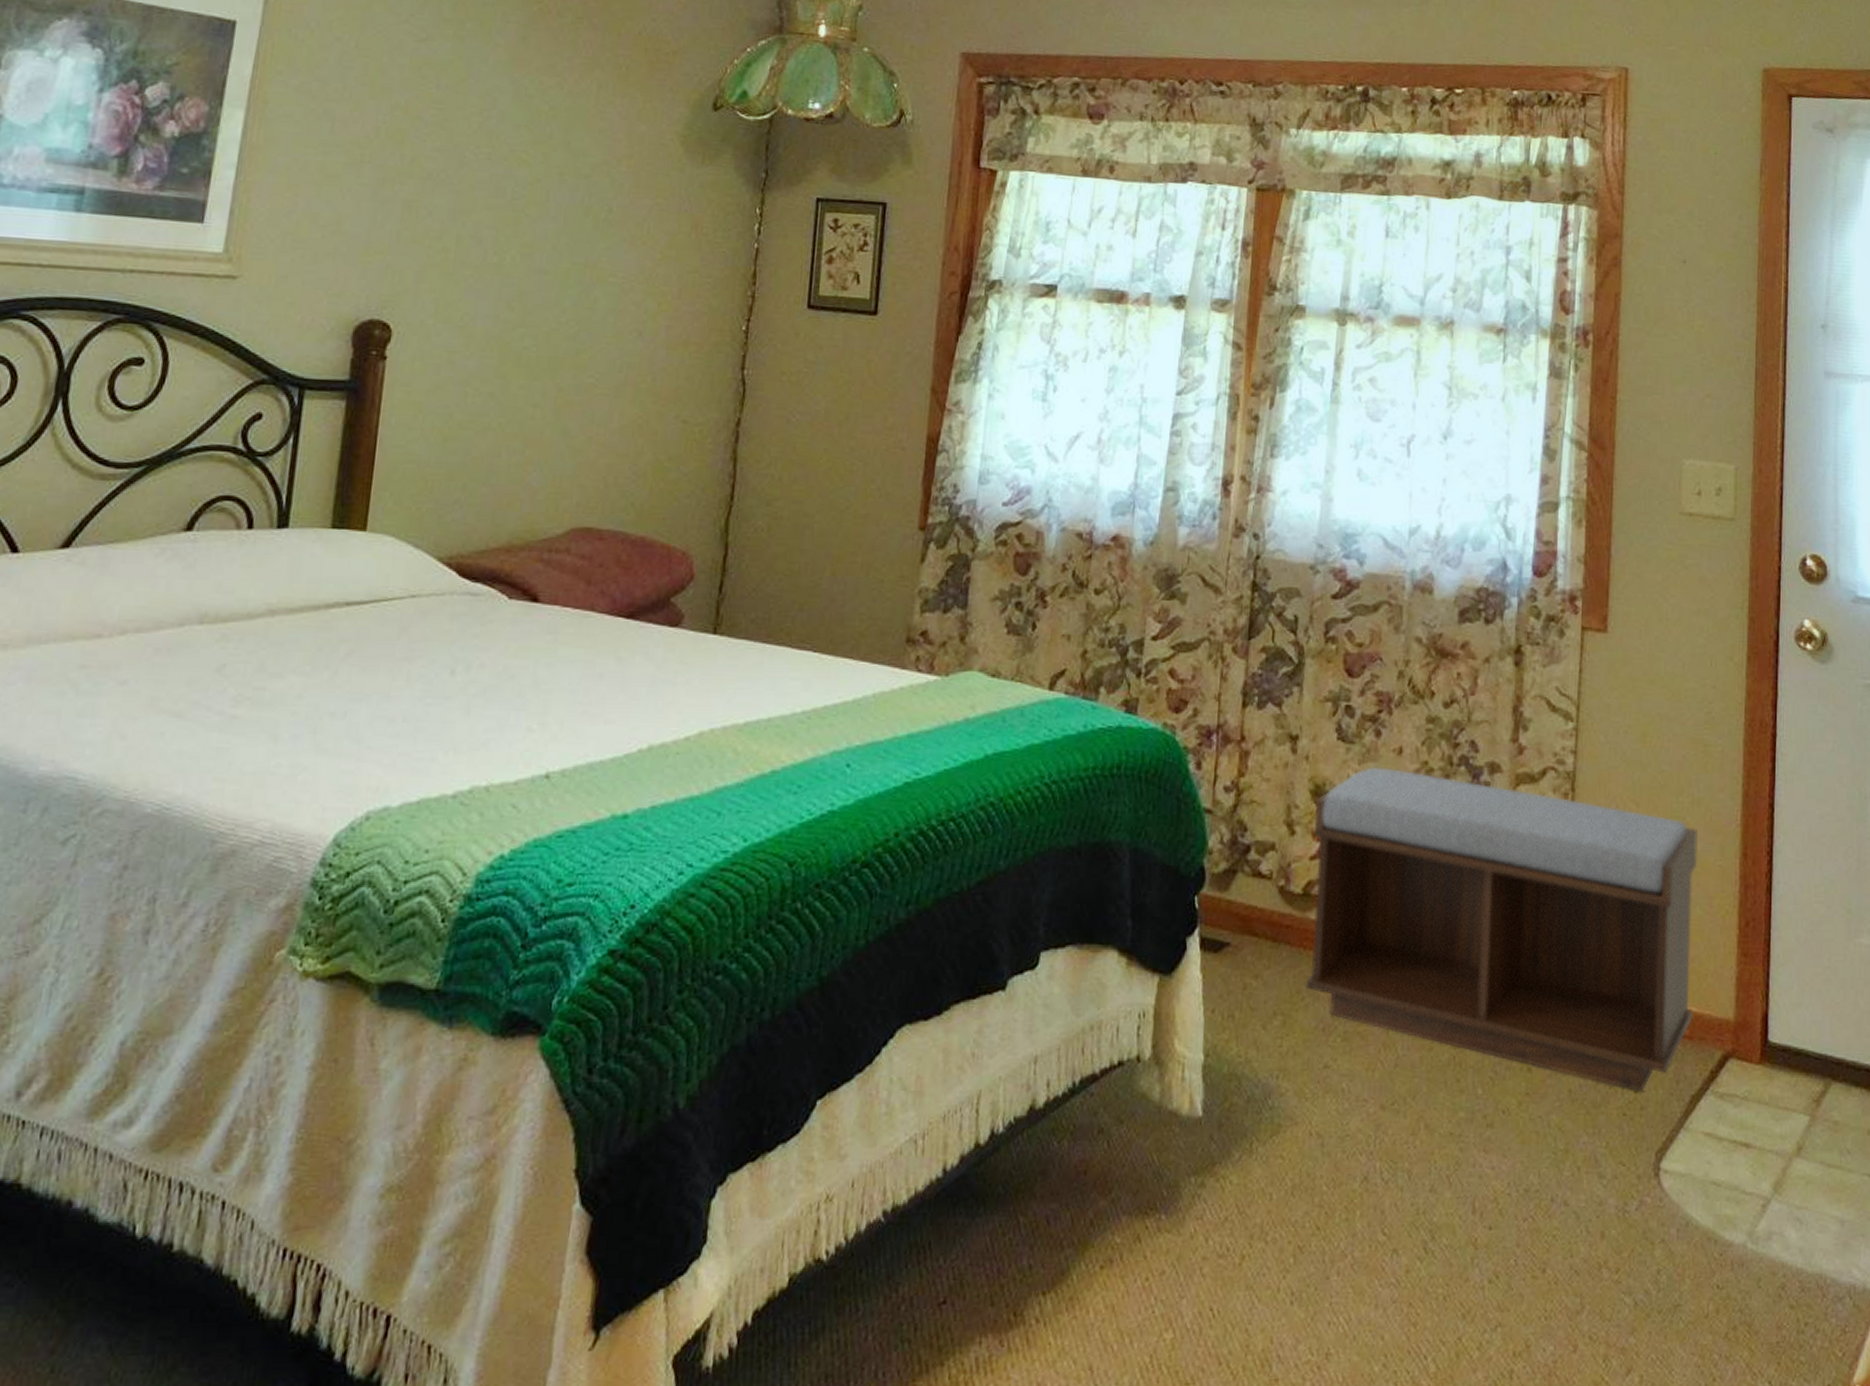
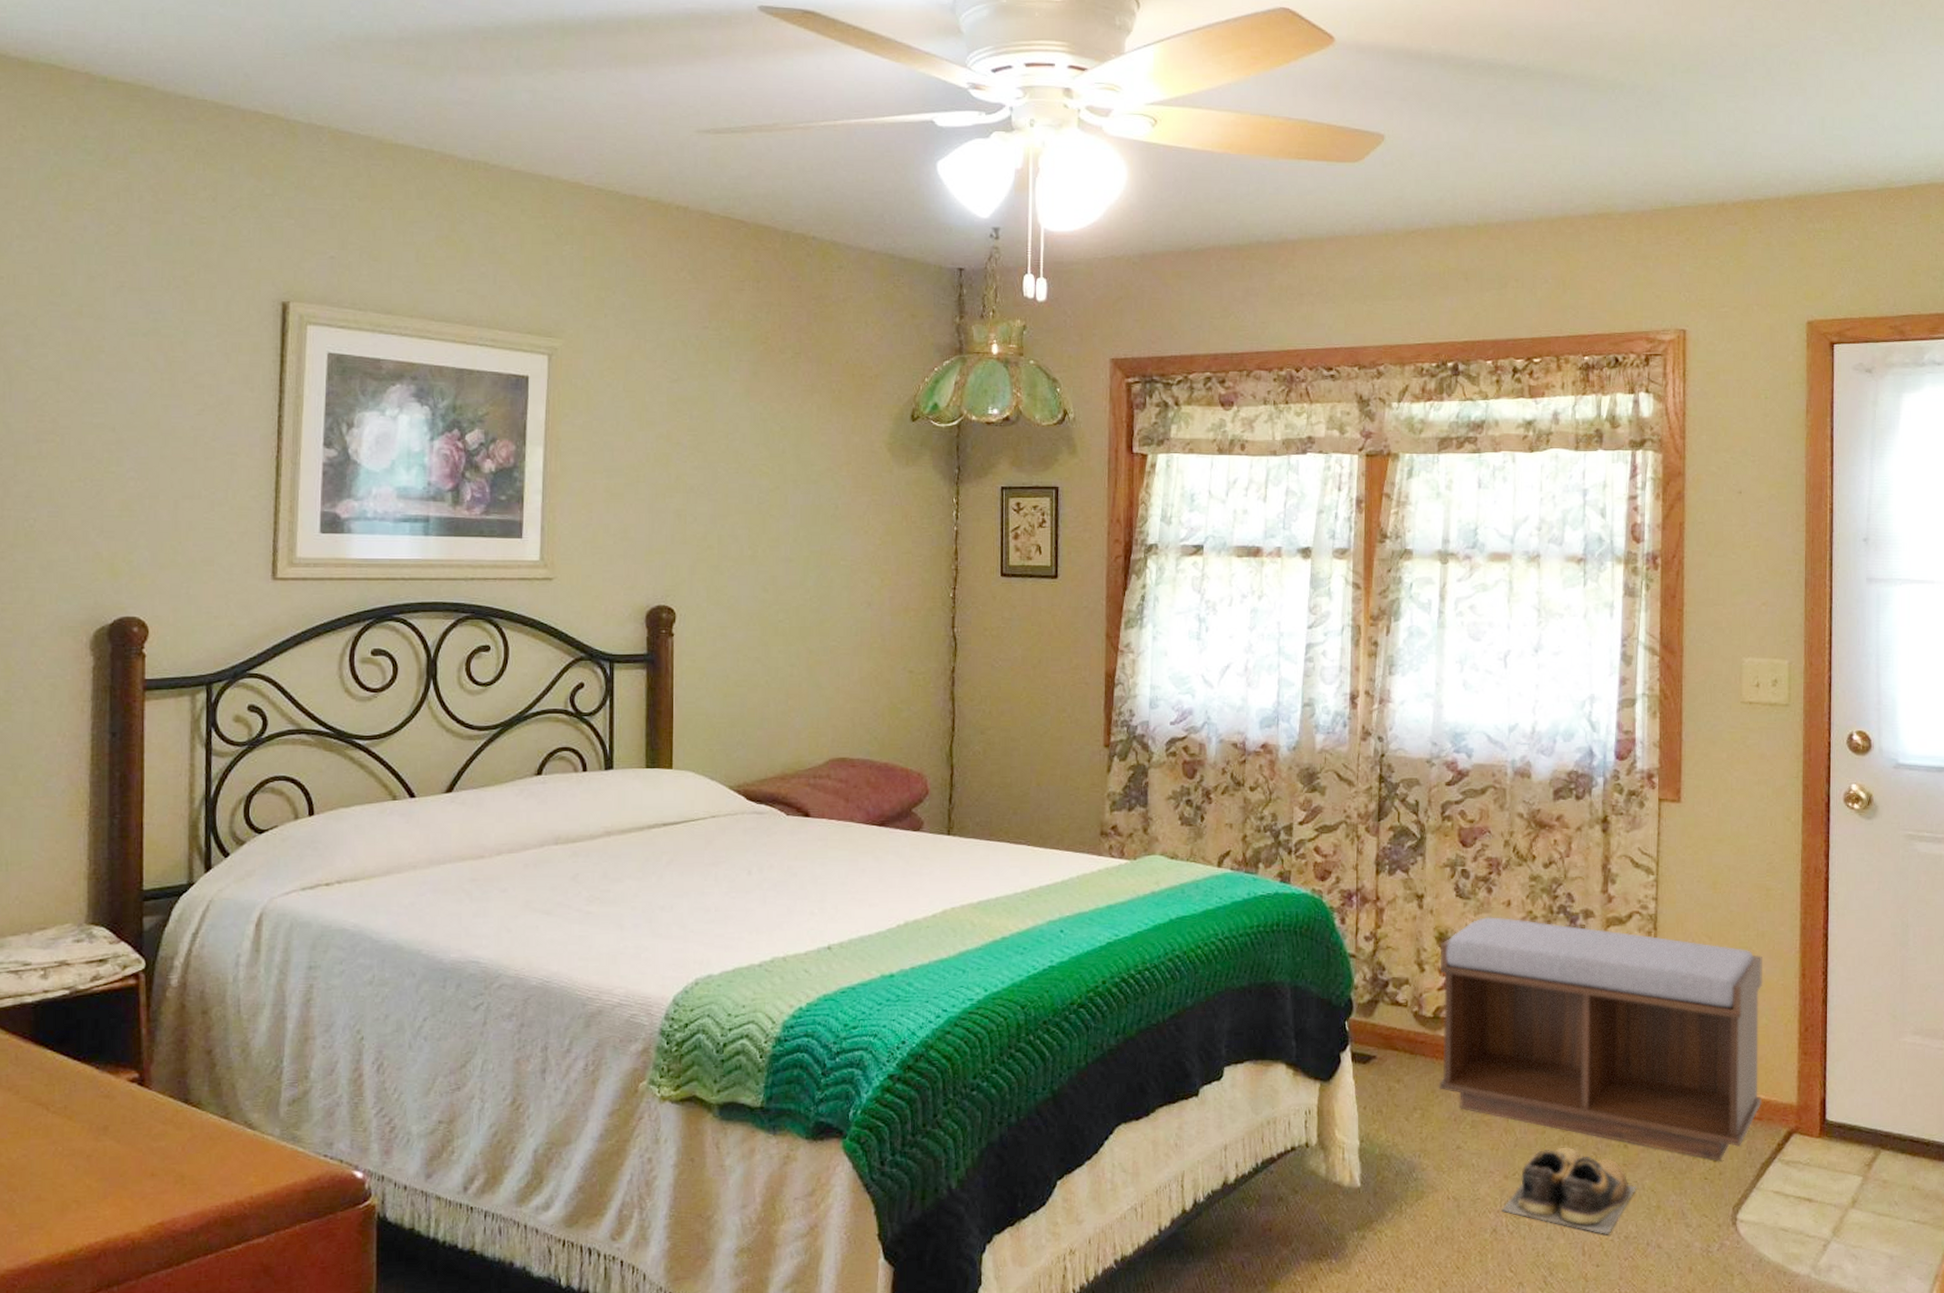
shoes: none [1375,1069,1541,1186] -> present [1501,1147,1636,1234]

